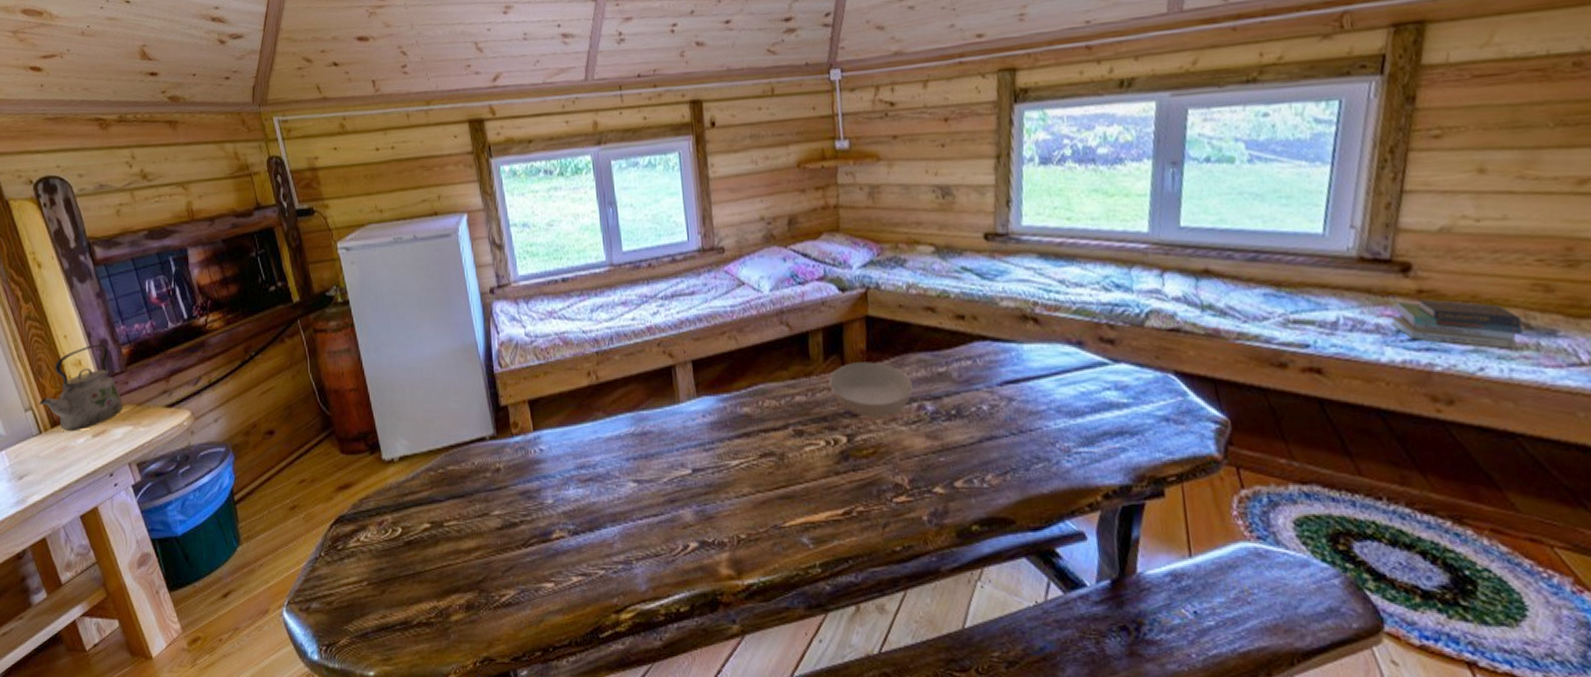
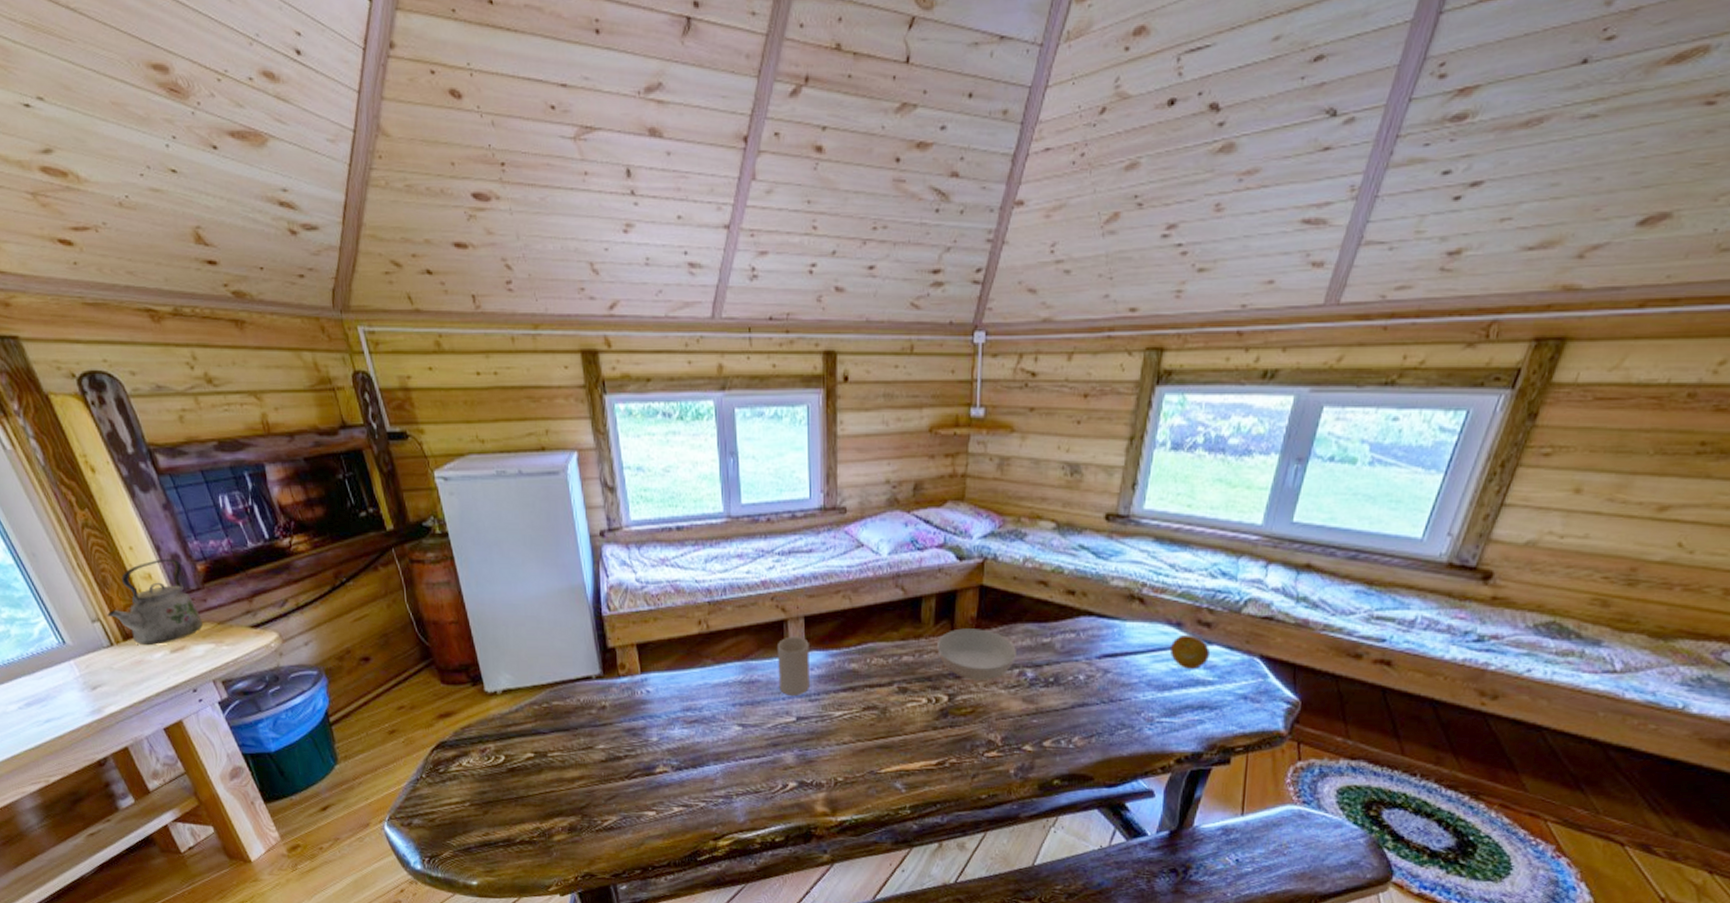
cup: none [667,382,704,447] -> present [778,636,811,697]
fruit: none [1074,353,1120,391] -> present [1169,634,1211,669]
books: present [1391,299,1523,349] -> none [1462,605,1574,654]

